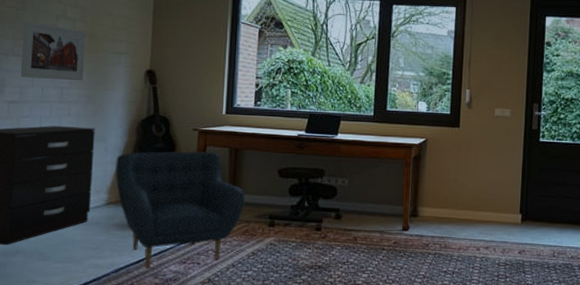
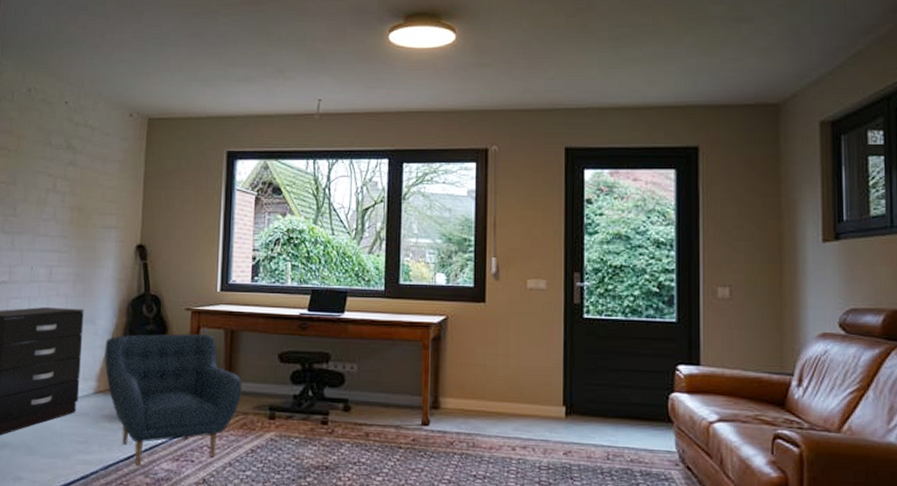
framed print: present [20,21,86,81] -> none [10,196,76,259]

